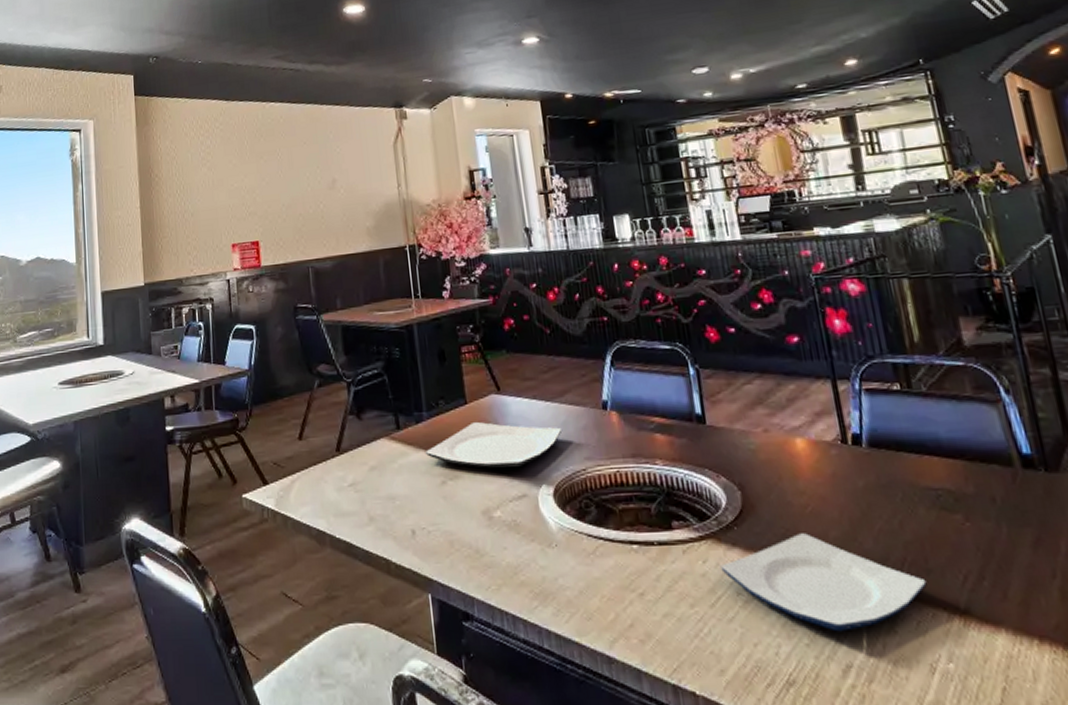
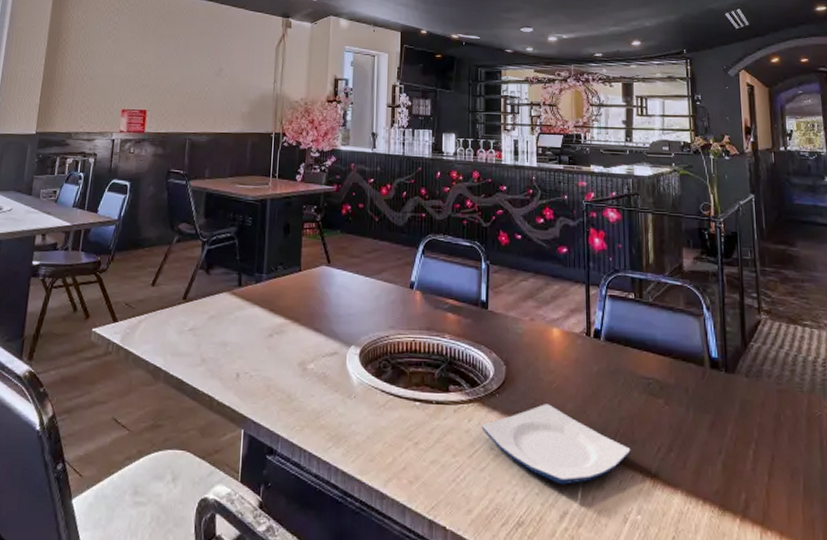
plate: present [426,421,563,468] -> none [260,287,375,328]

